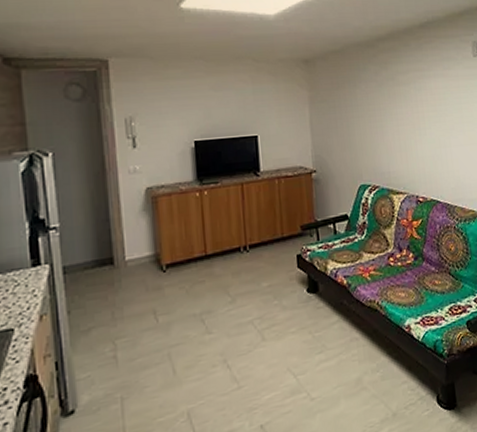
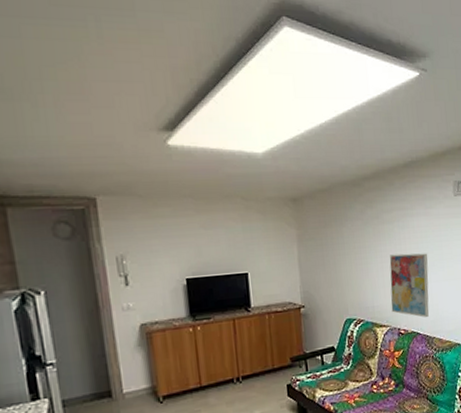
wall art: none [405,116,450,185] -> present [389,253,429,318]

